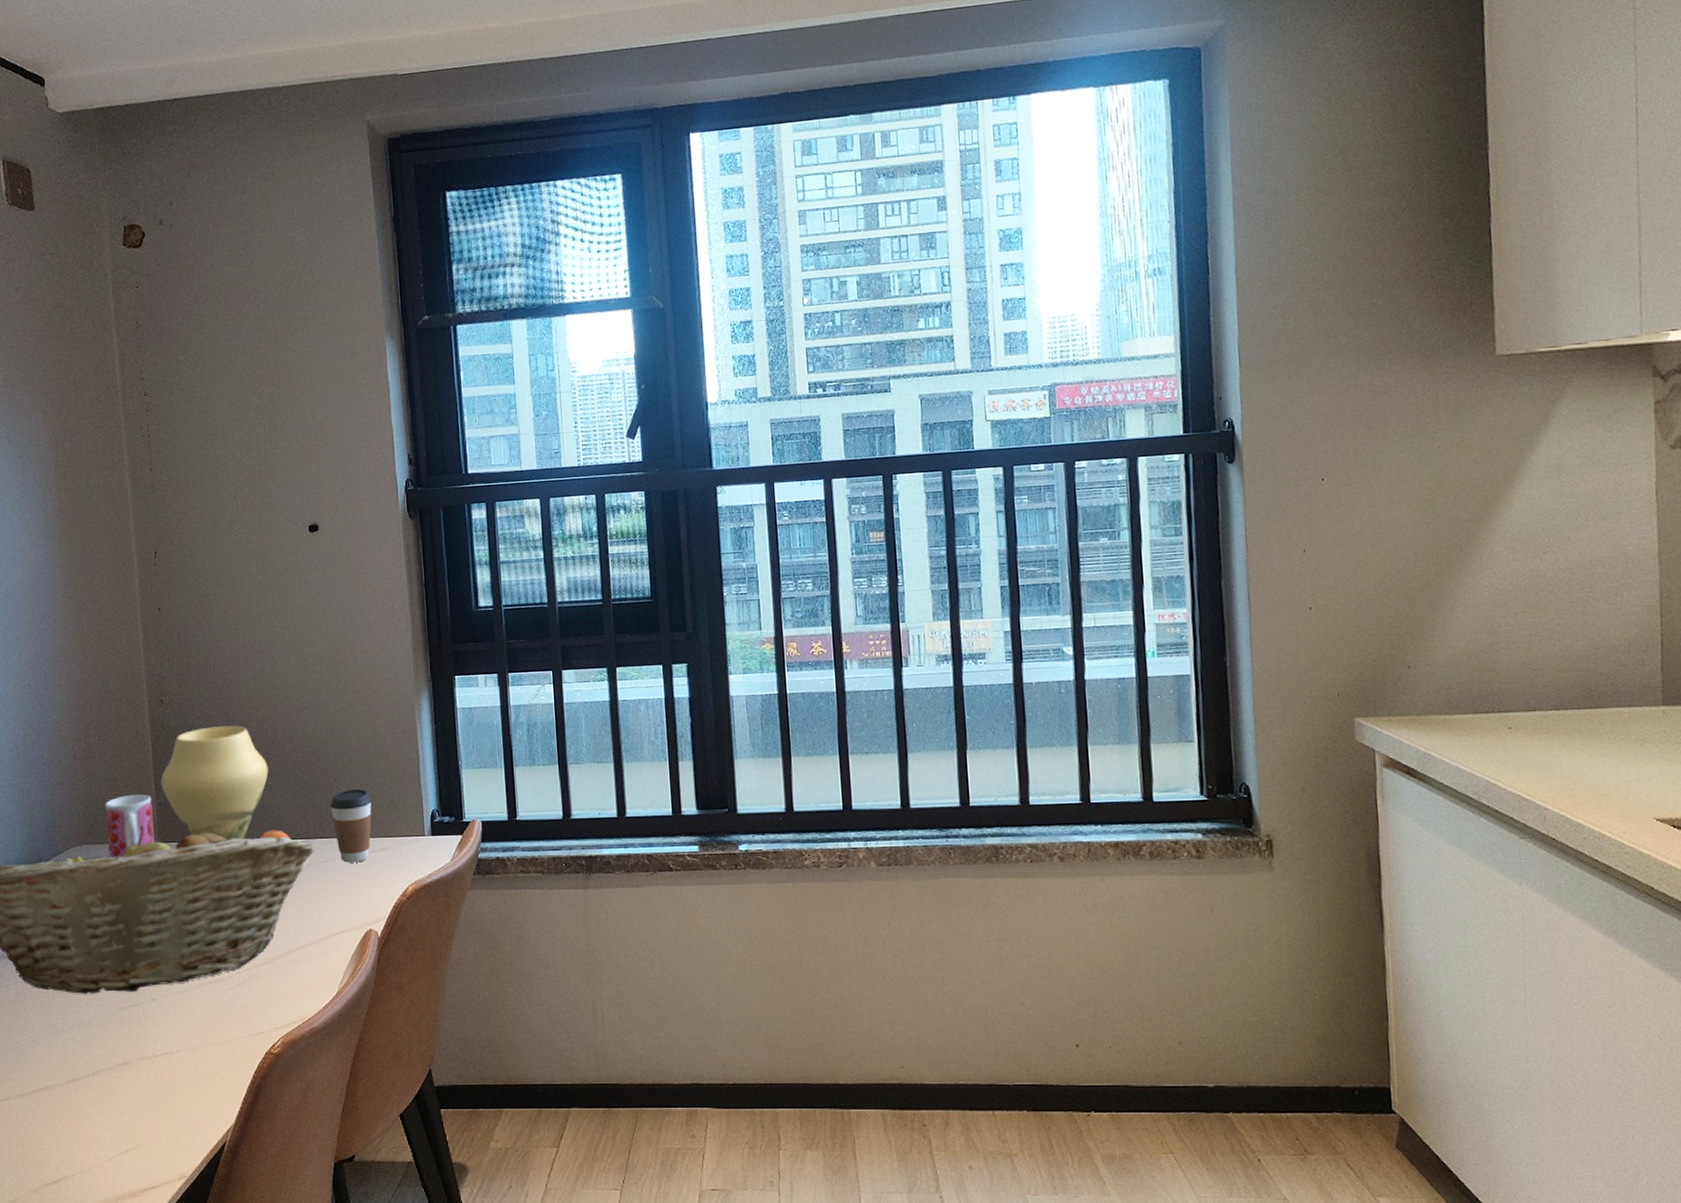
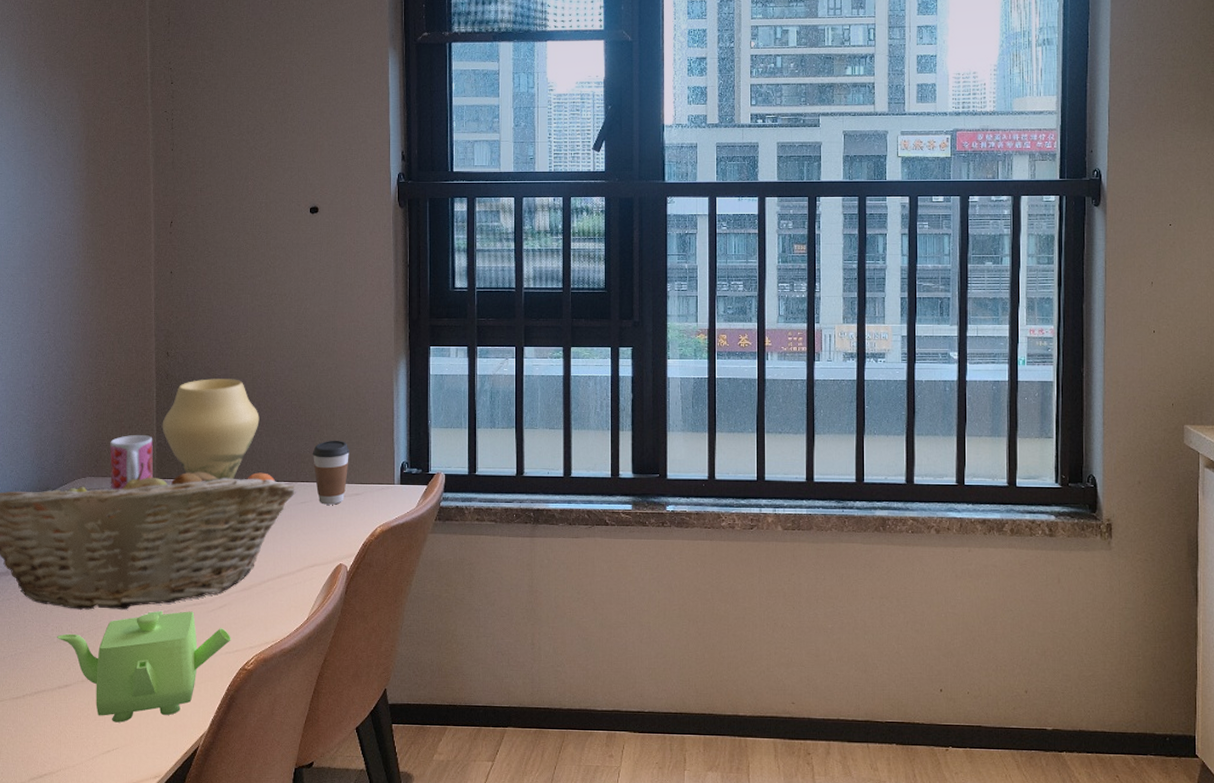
teapot: none [62,990,254,1119] -> present [57,610,231,723]

